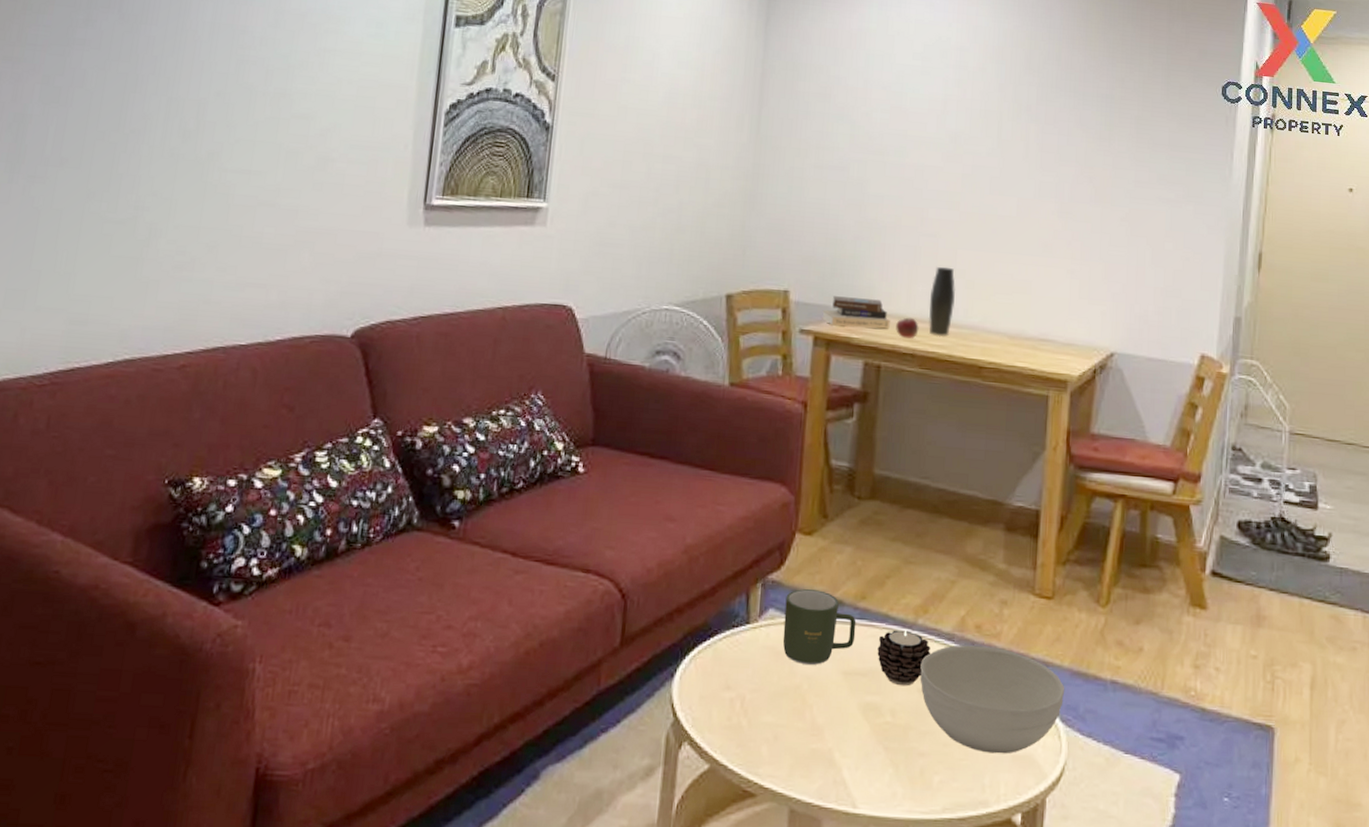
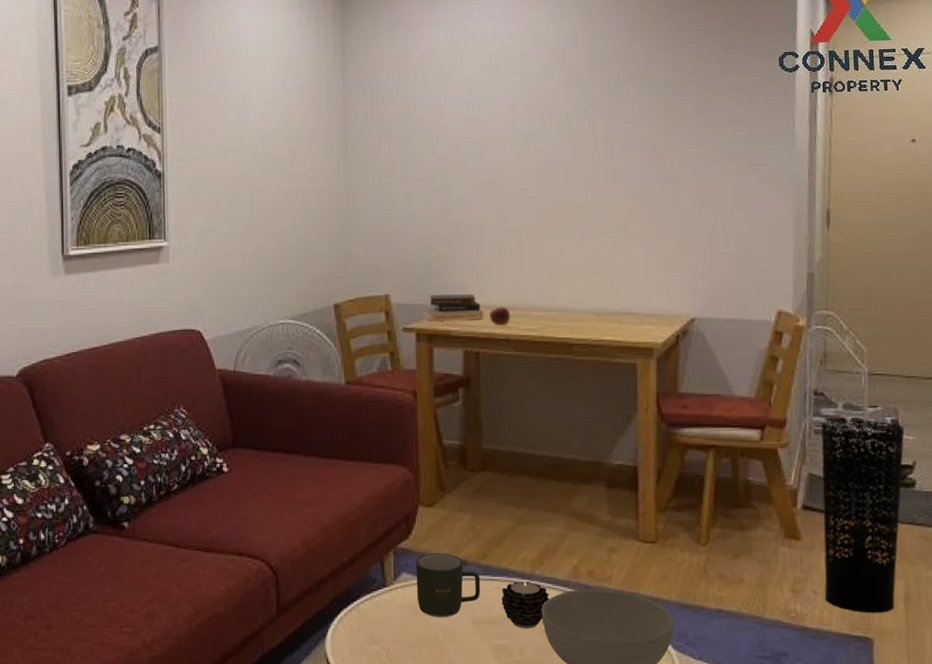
vase: present [928,266,955,338] -> none [518,257,541,322]
umbrella stand: none [1228,479,1322,698] -> present [820,419,905,612]

